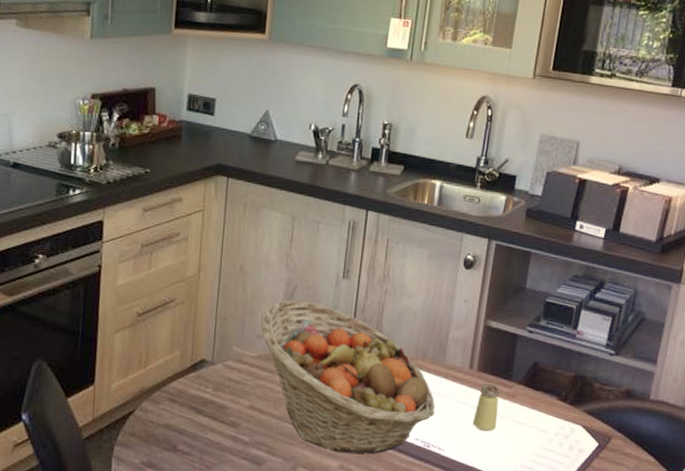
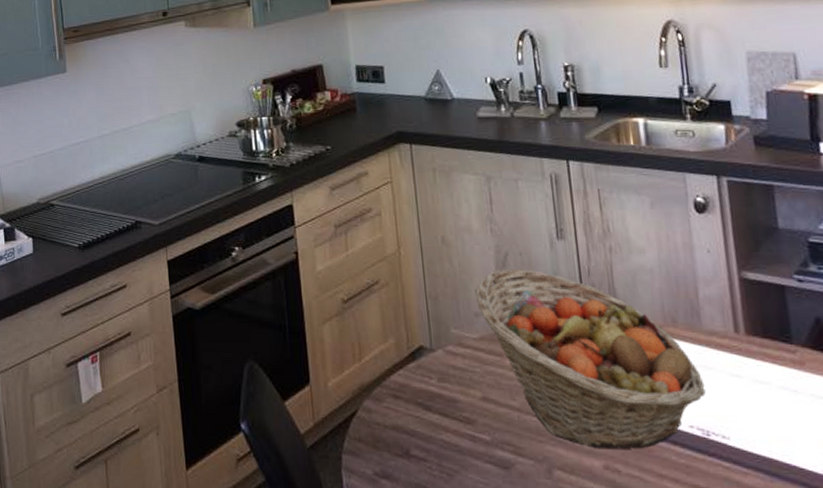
saltshaker: present [472,384,500,432] -> none [755,350,790,411]

